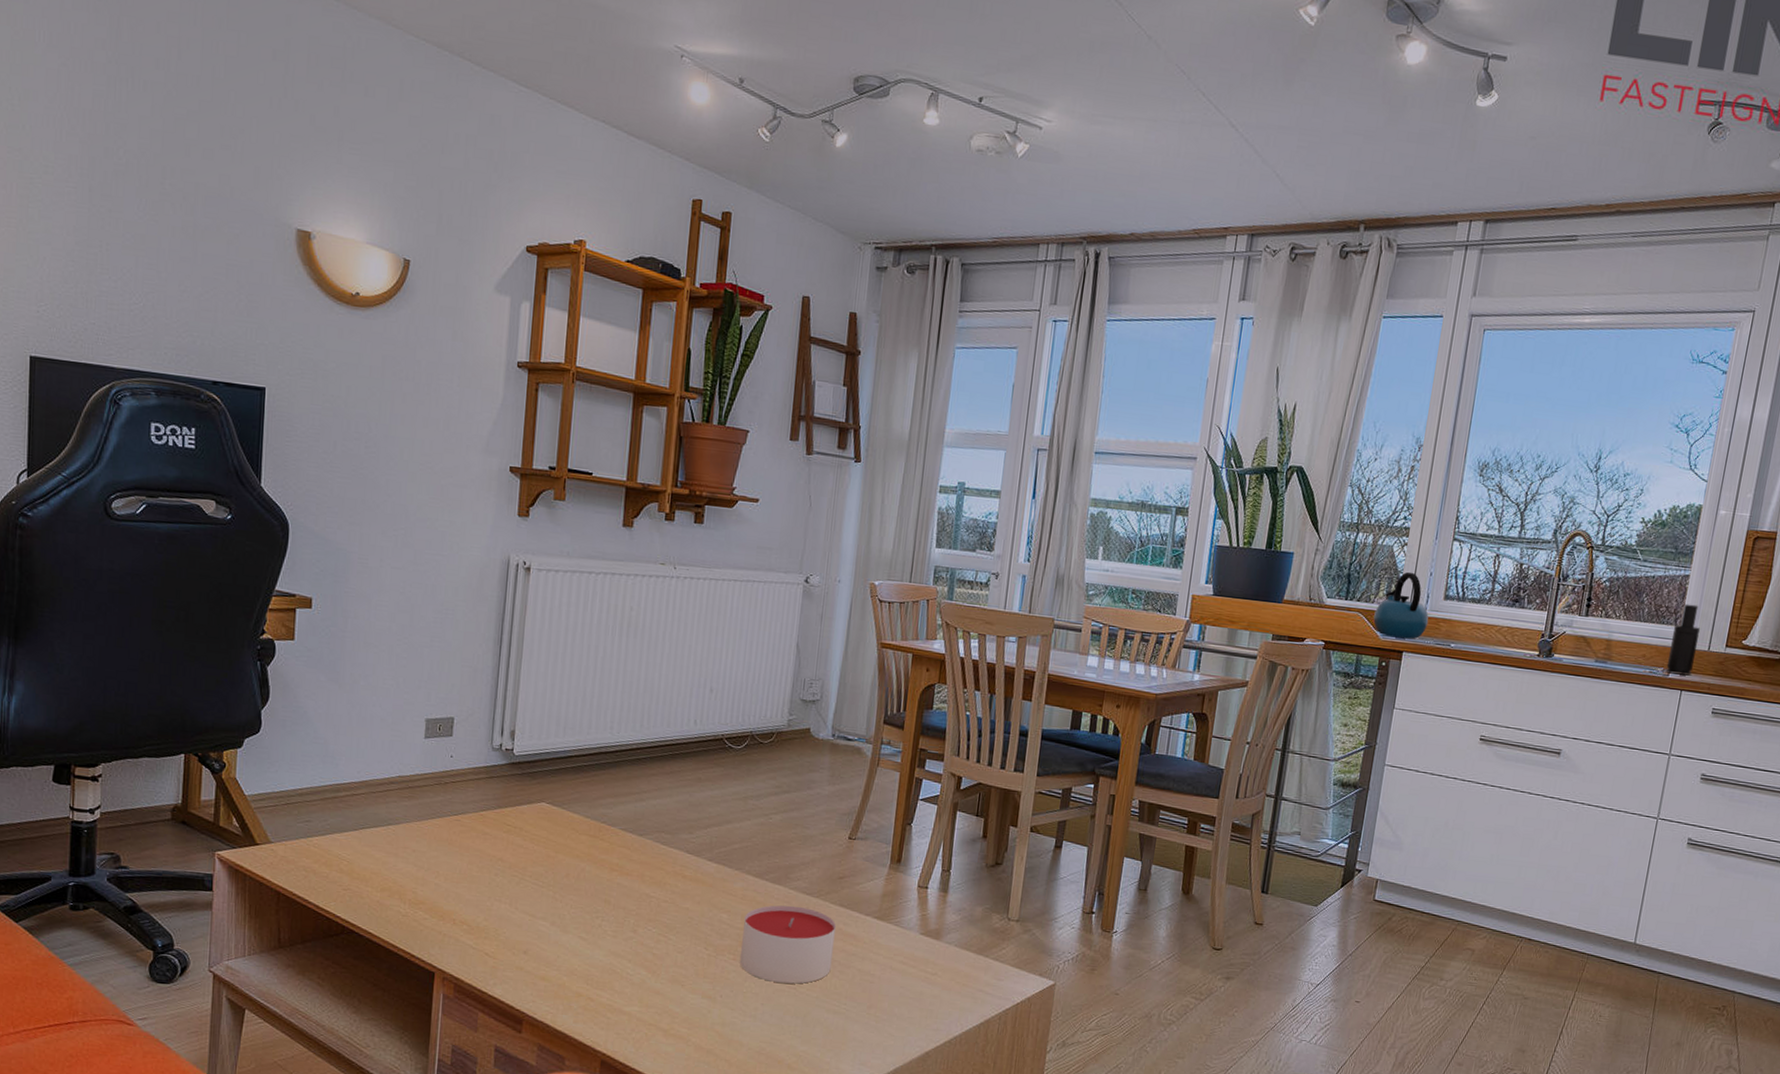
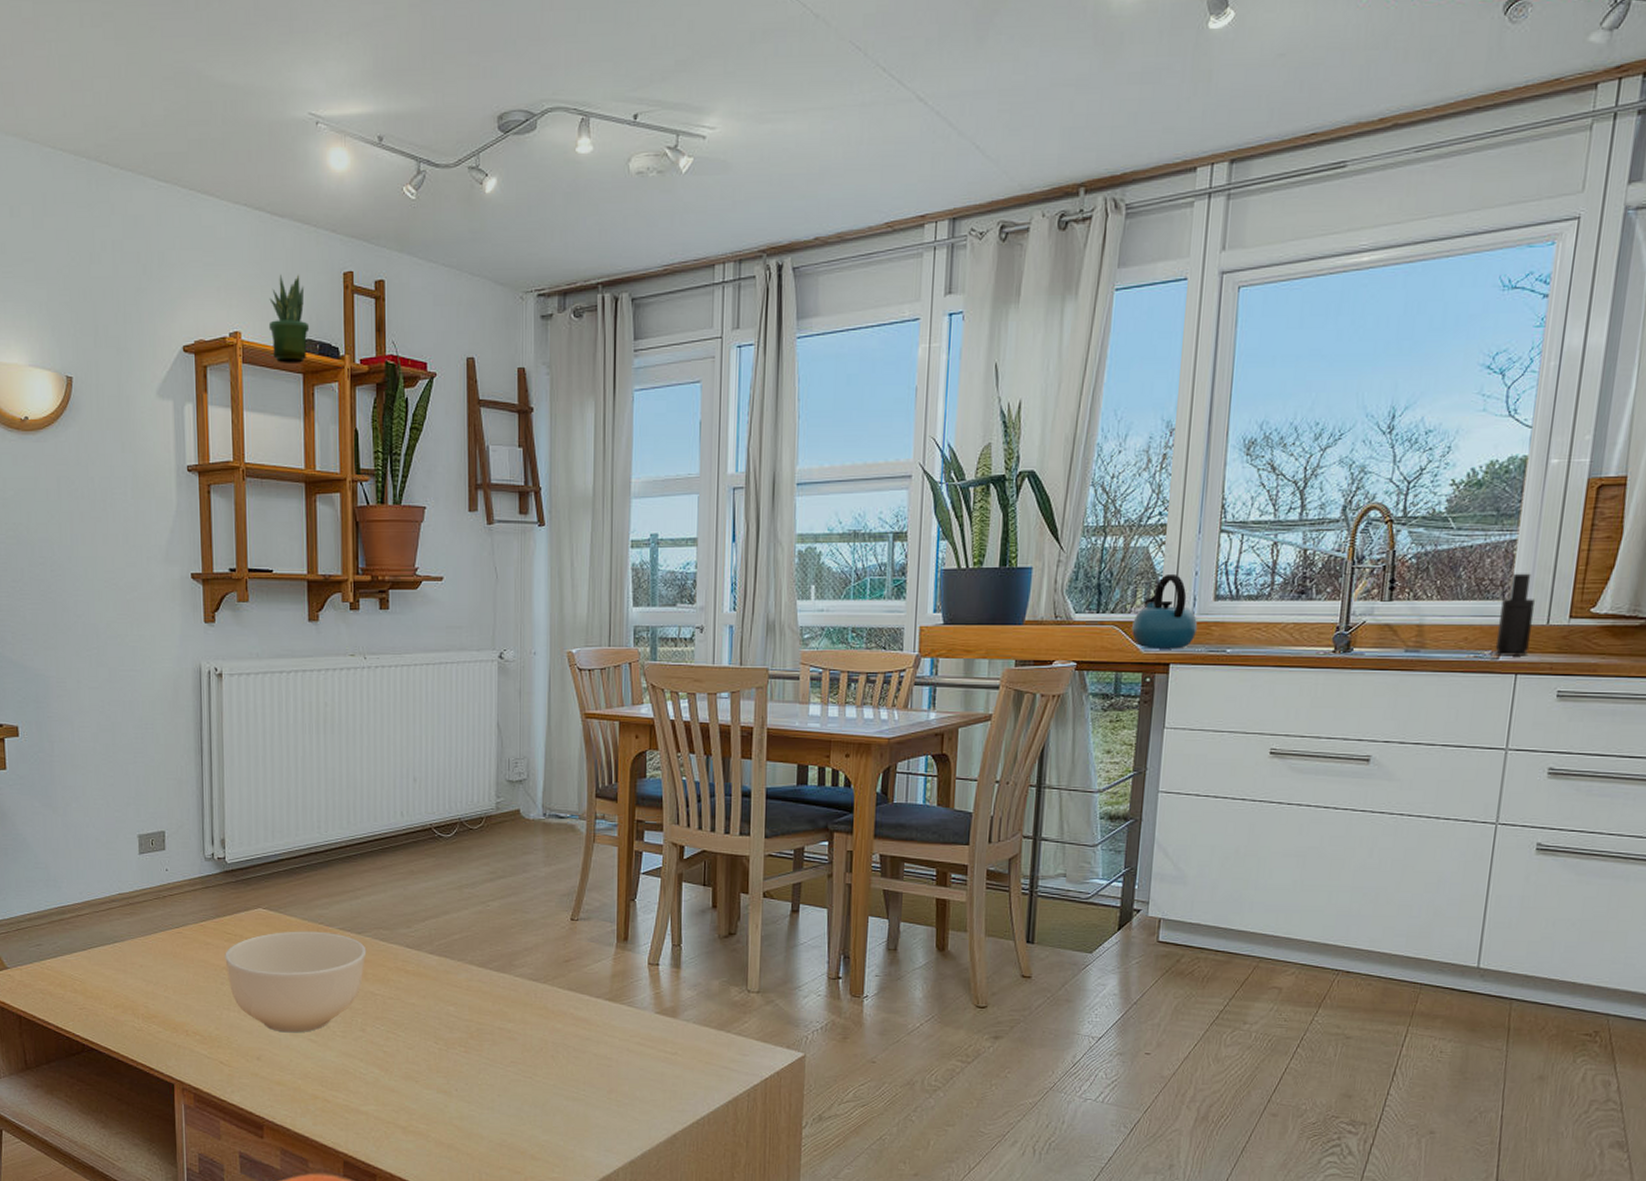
bowl: none [501,827,647,930] -> present [225,931,367,1033]
planter: none [614,192,654,280] -> present [268,274,310,365]
candle: present [739,905,836,984] -> none [471,993,566,1073]

